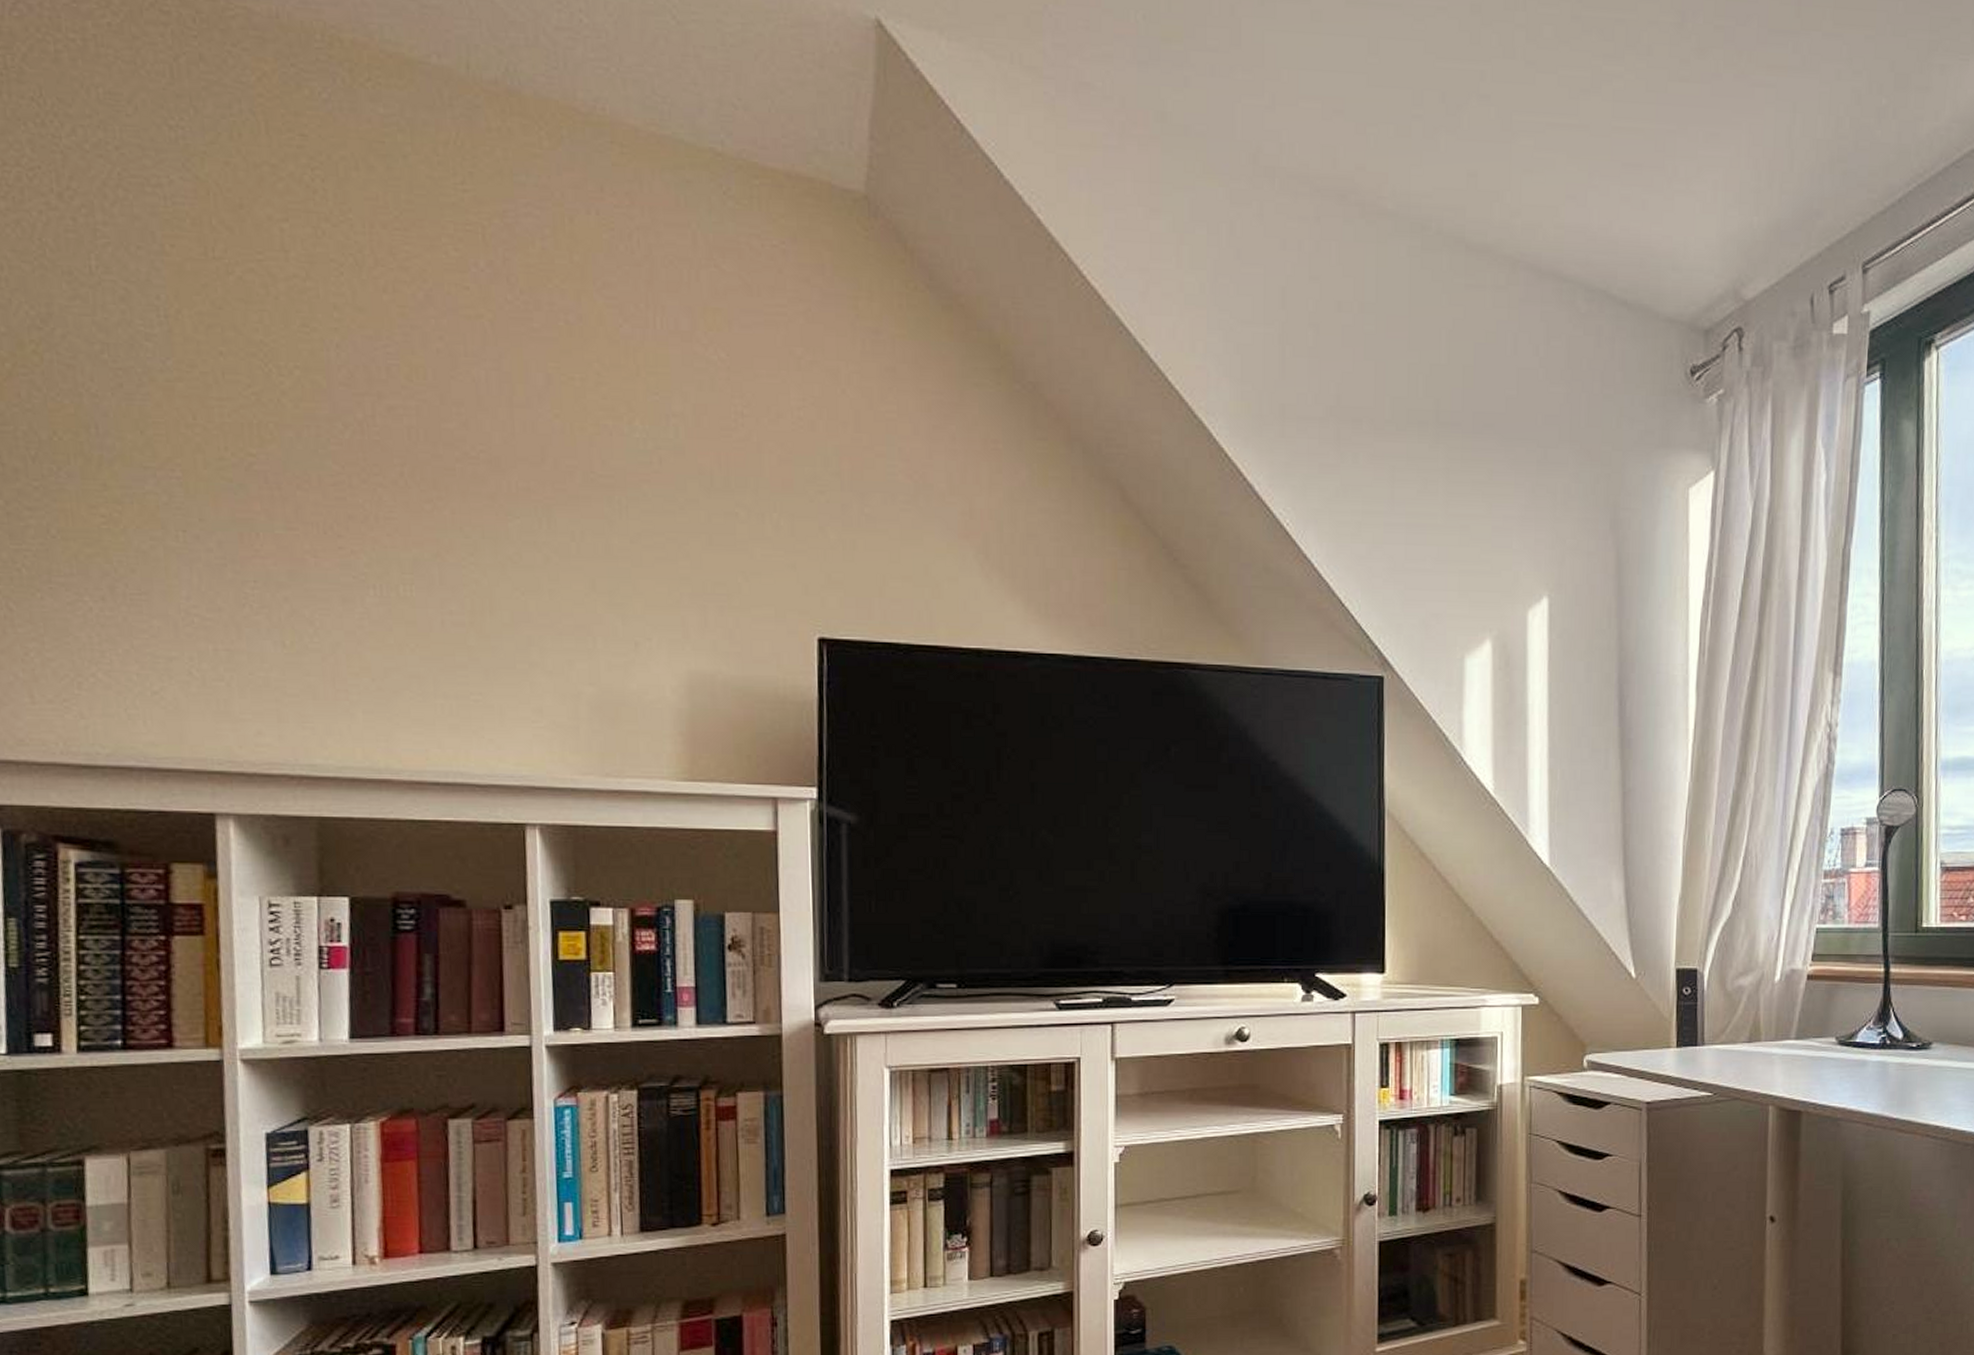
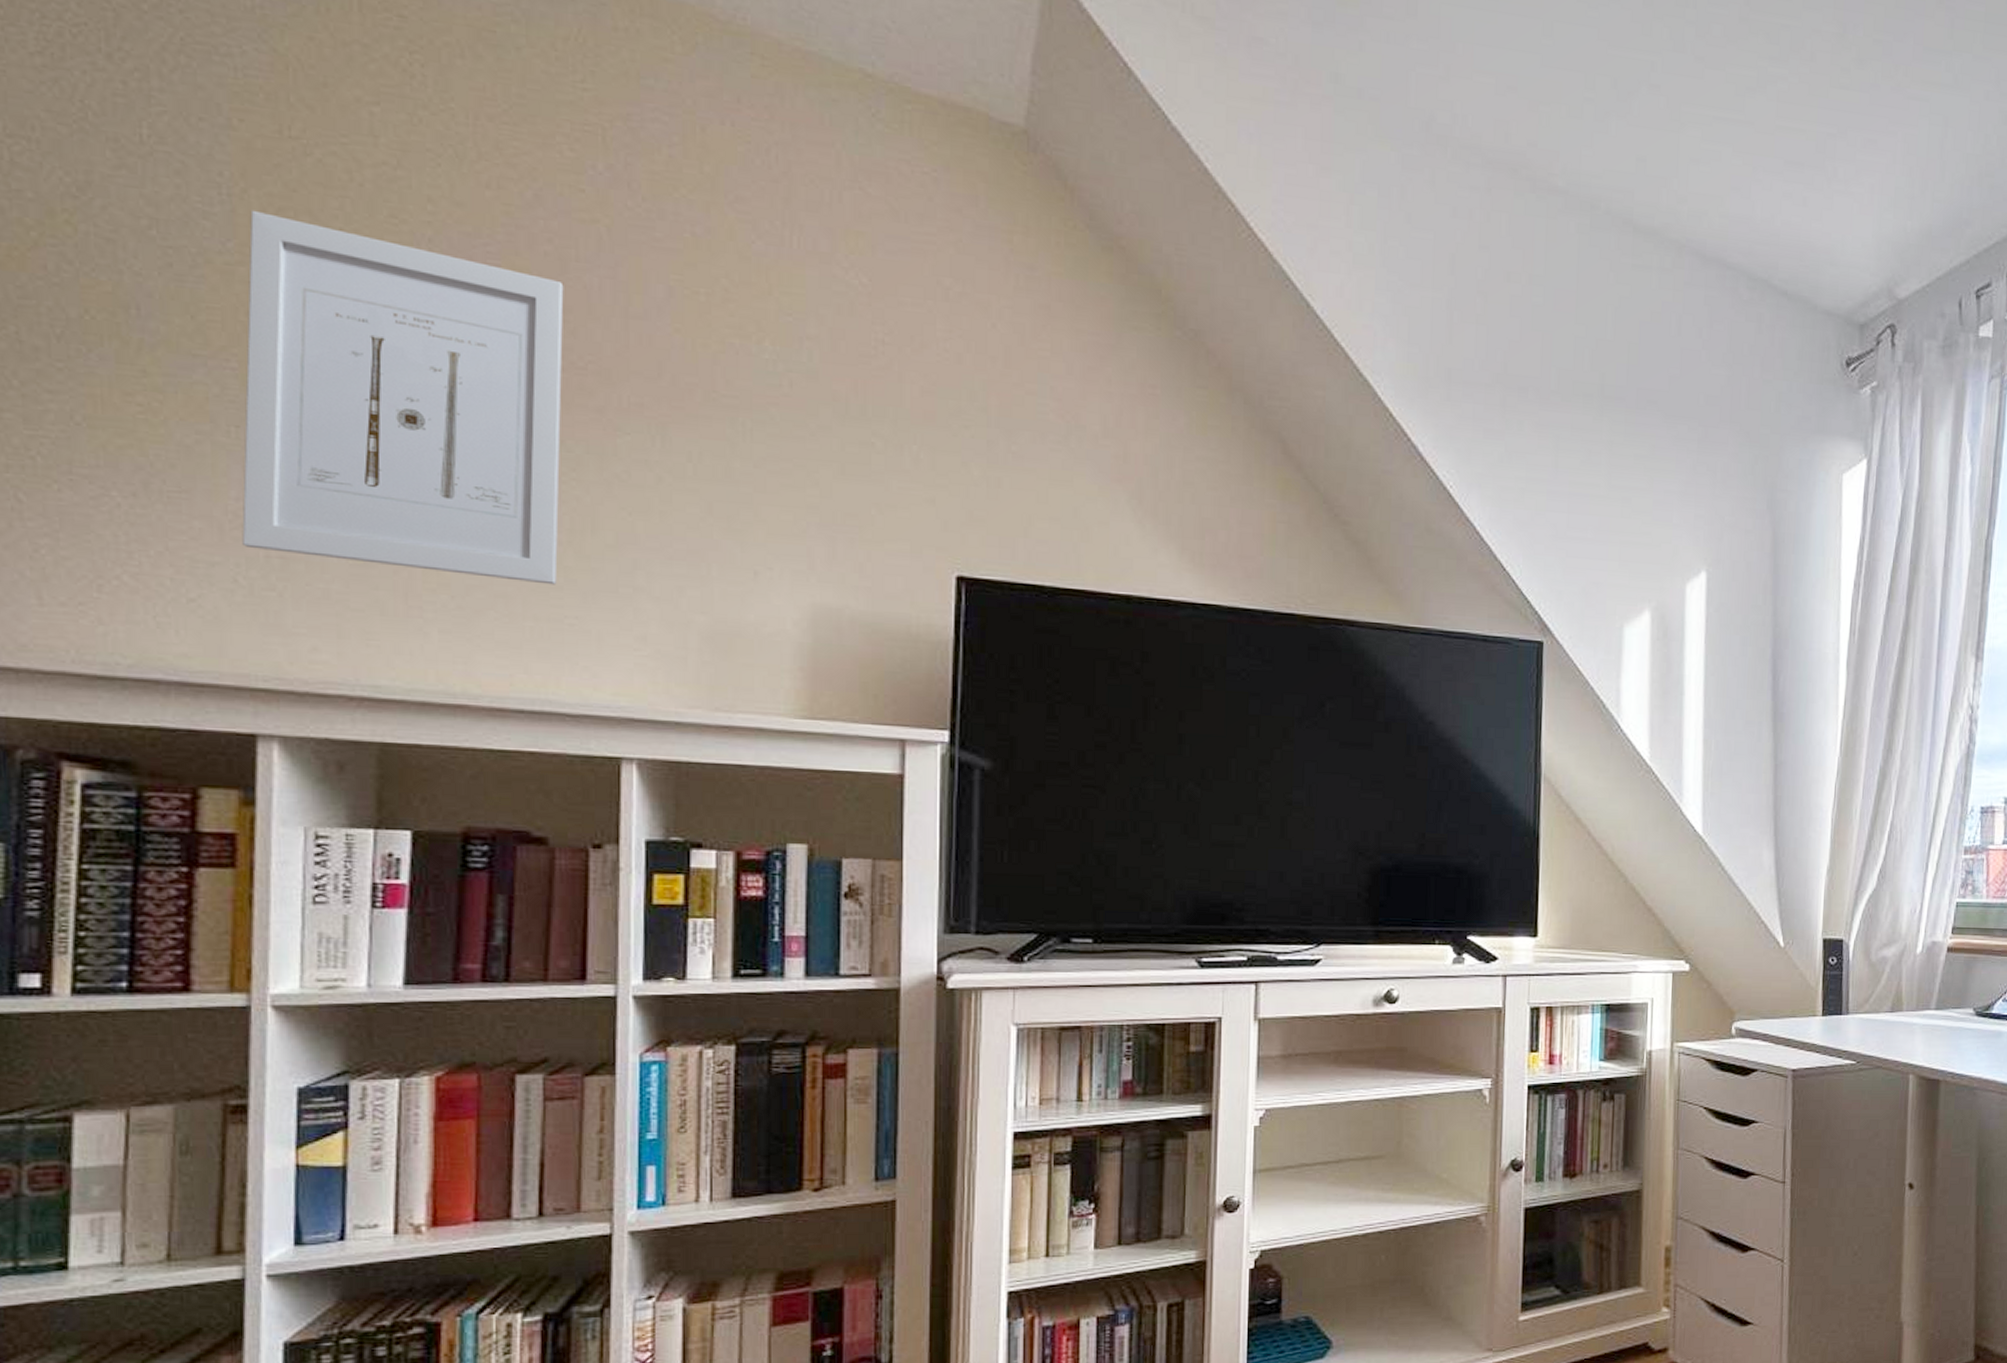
wall art: none [184,329,462,664] -> present [242,210,564,585]

